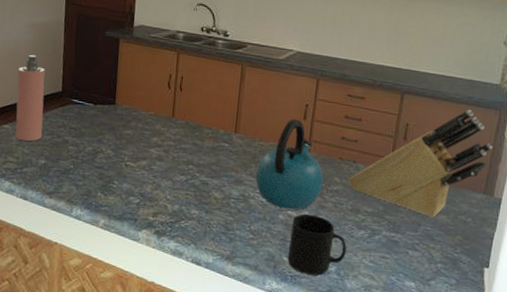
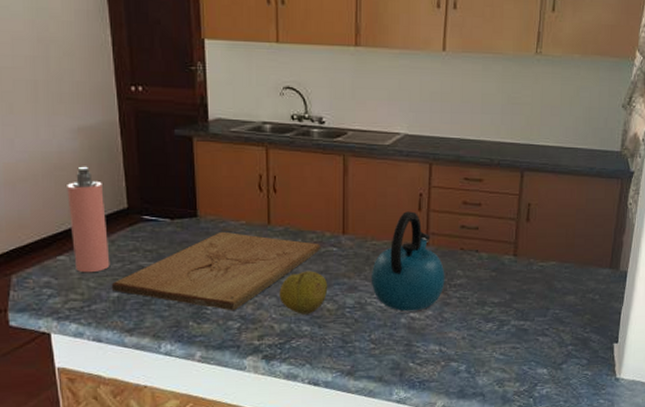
cutting board: none [41,119,215,189] -> present [112,231,321,311]
fruit: none [175,161,218,200] -> present [279,271,328,315]
mug: present [287,214,347,276] -> none [414,314,475,378]
knife block: present [348,109,493,218] -> none [471,181,616,300]

